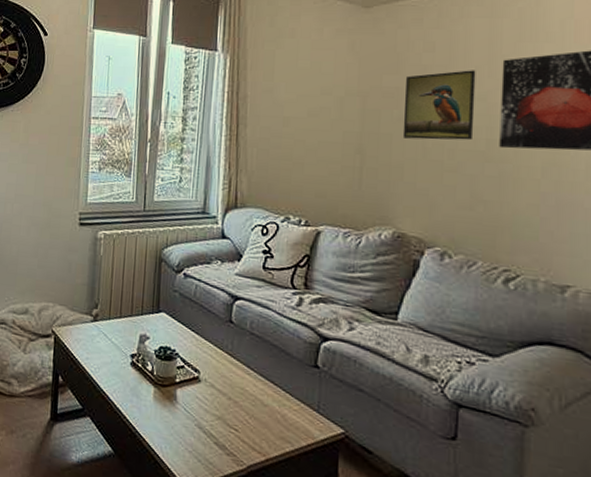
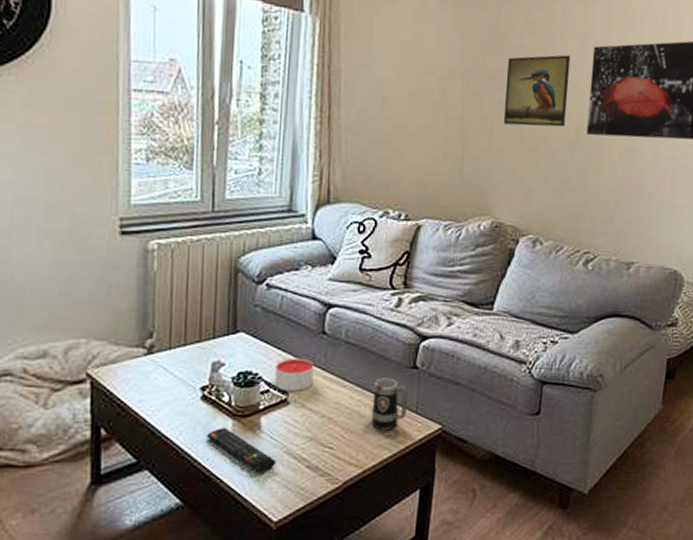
remote control: none [133,392,190,441] -> present [206,428,277,474]
candle: none [189,340,222,372] -> present [275,357,314,391]
mug: none [273,371,310,424] -> present [371,378,409,431]

